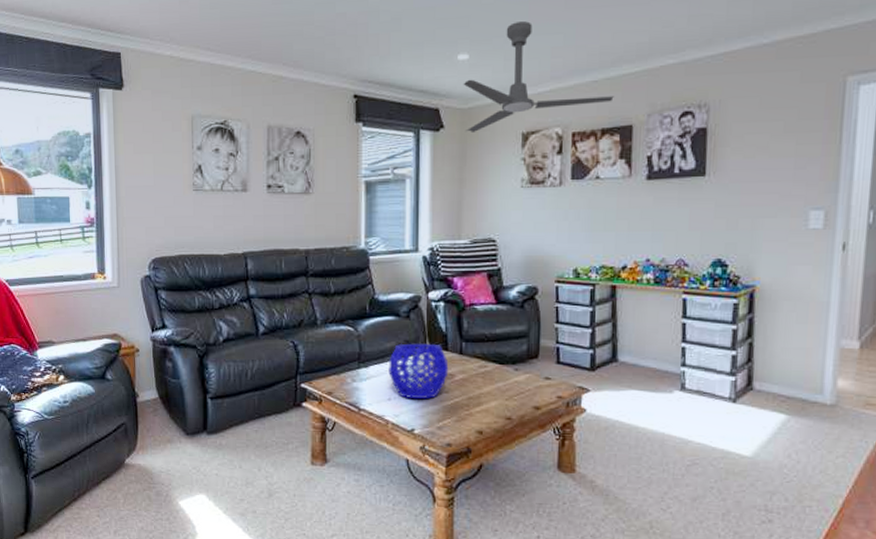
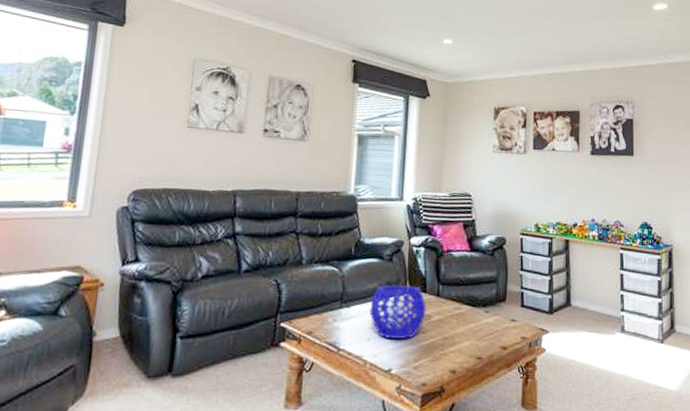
ceiling fan: present [463,21,614,132] -> none [447,21,565,103]

